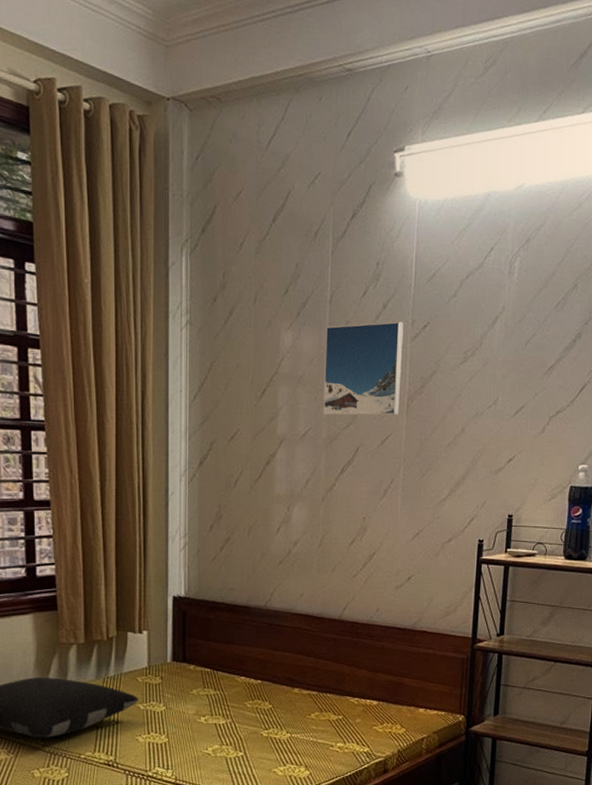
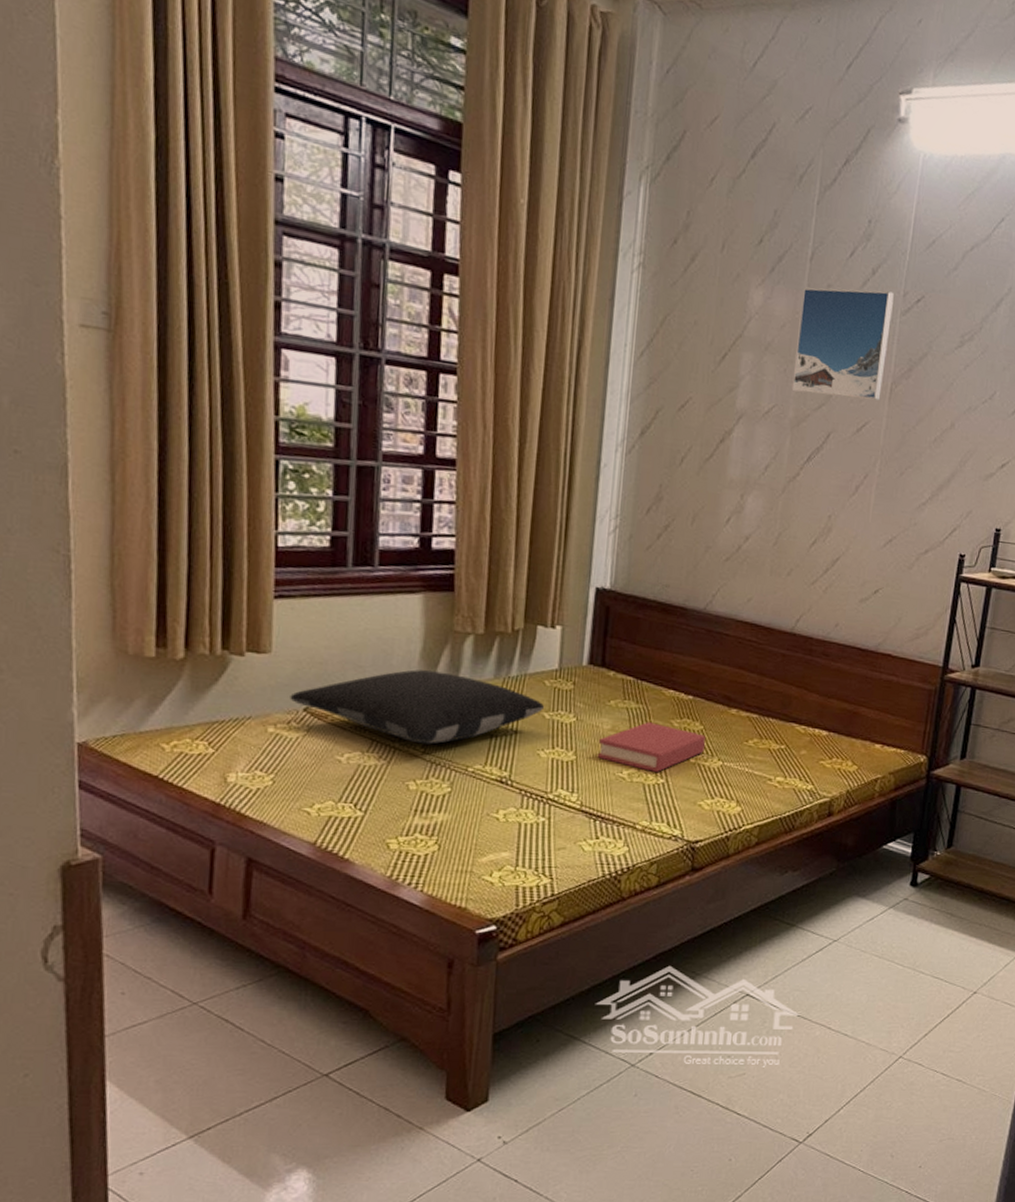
hardback book: none [185,705,274,747] -> present [597,722,705,772]

